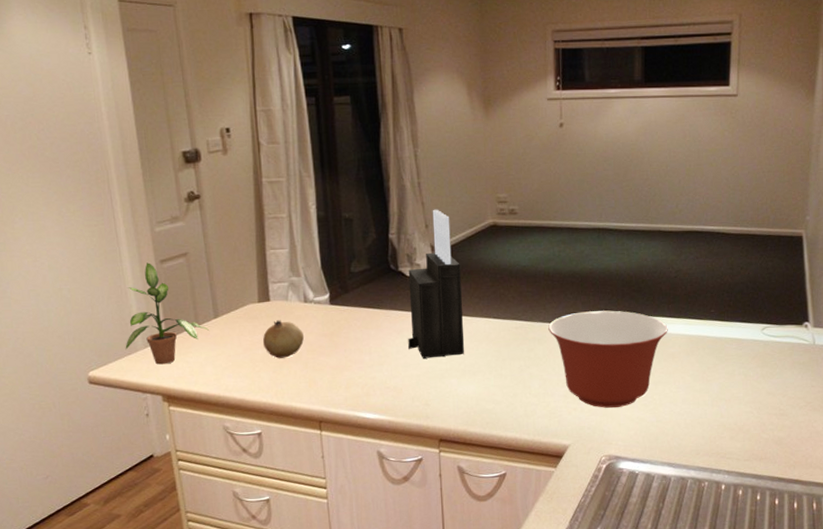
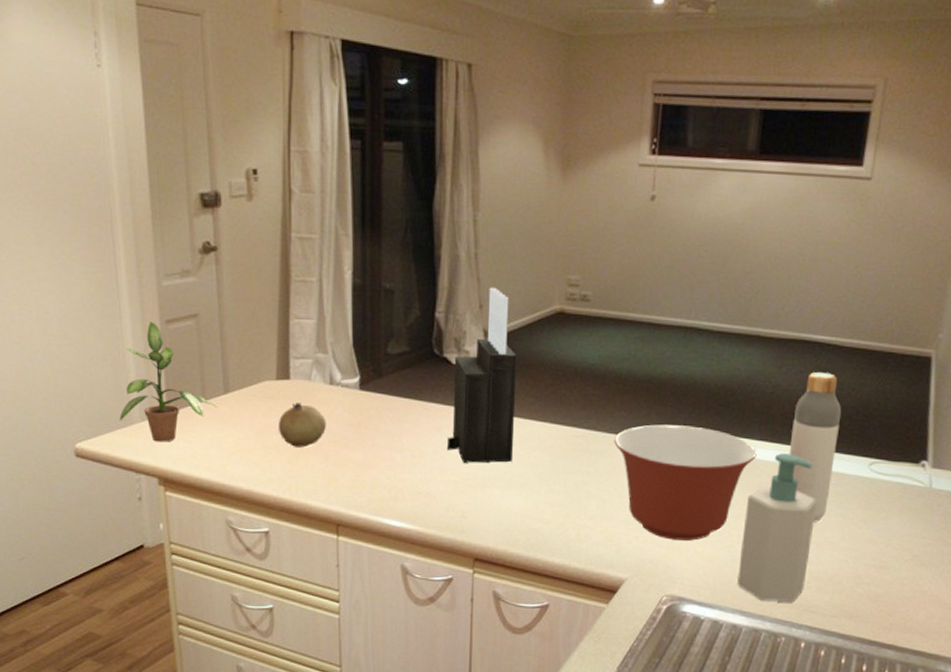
soap bottle: none [663,326,723,453] -> present [737,453,818,601]
bottle: none [694,256,734,382] -> present [789,372,842,523]

